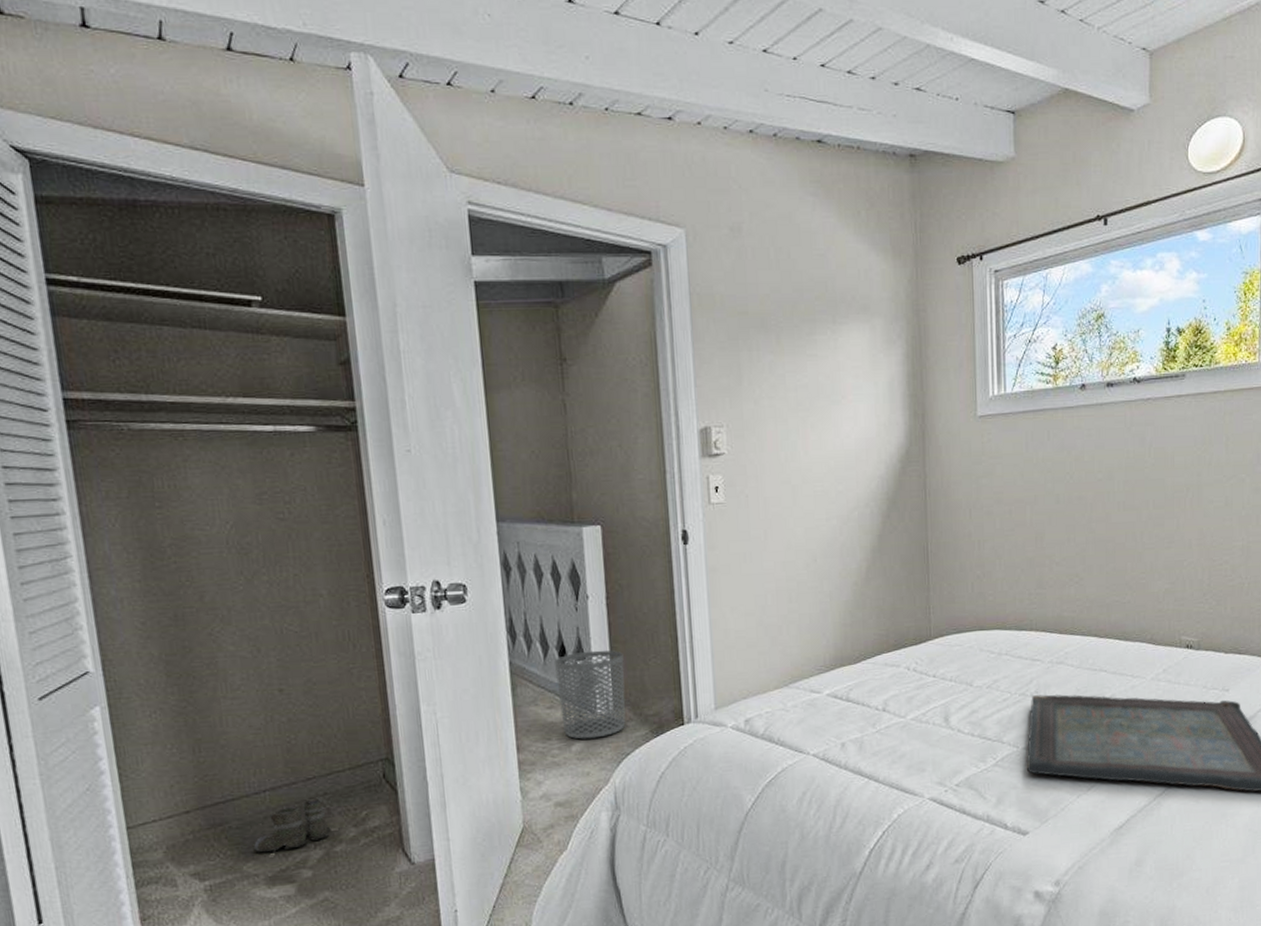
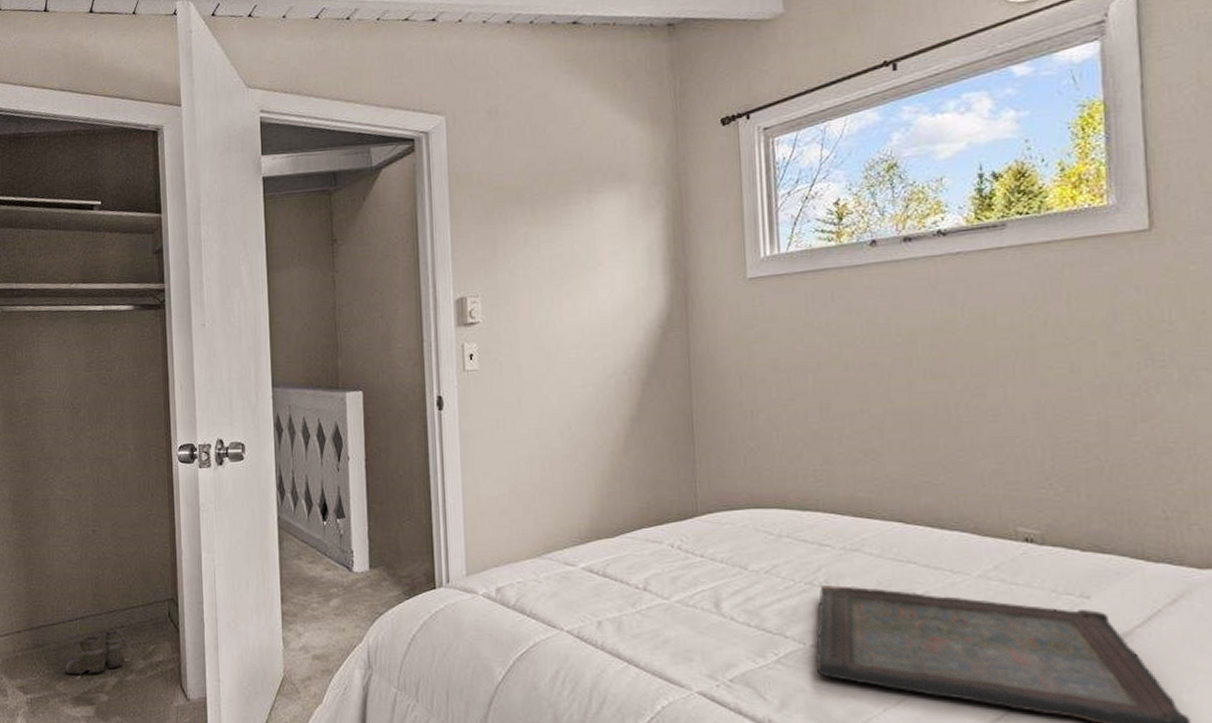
waste bin: present [555,650,626,739] -> none [317,510,380,595]

